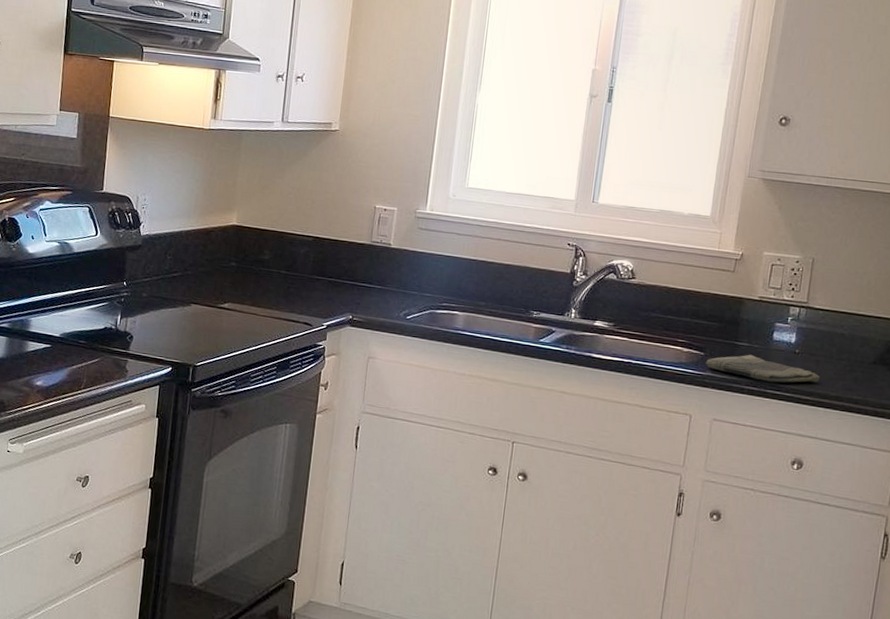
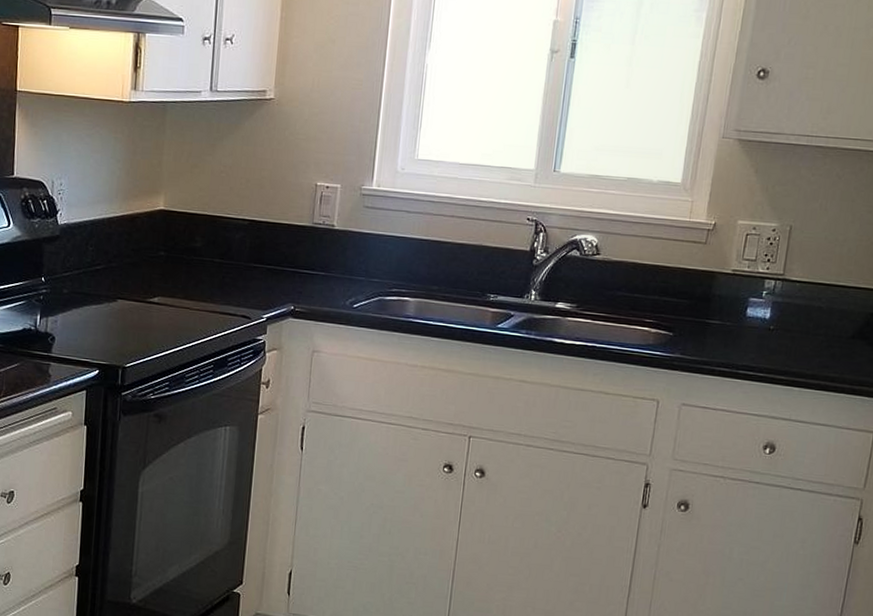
dish towel: present [705,354,820,383] -> none [674,333,795,363]

